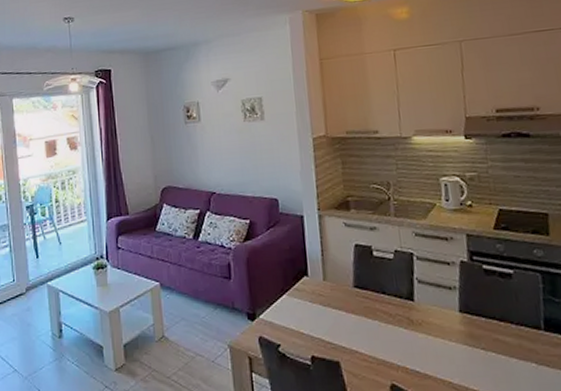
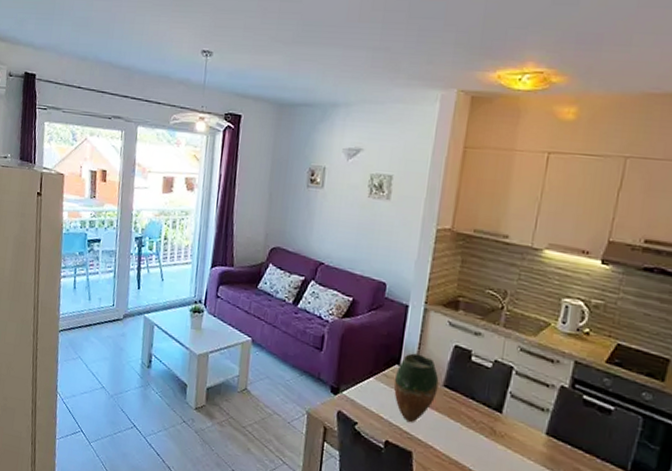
vase: none [305,261,350,331] -> present [393,353,439,422]

